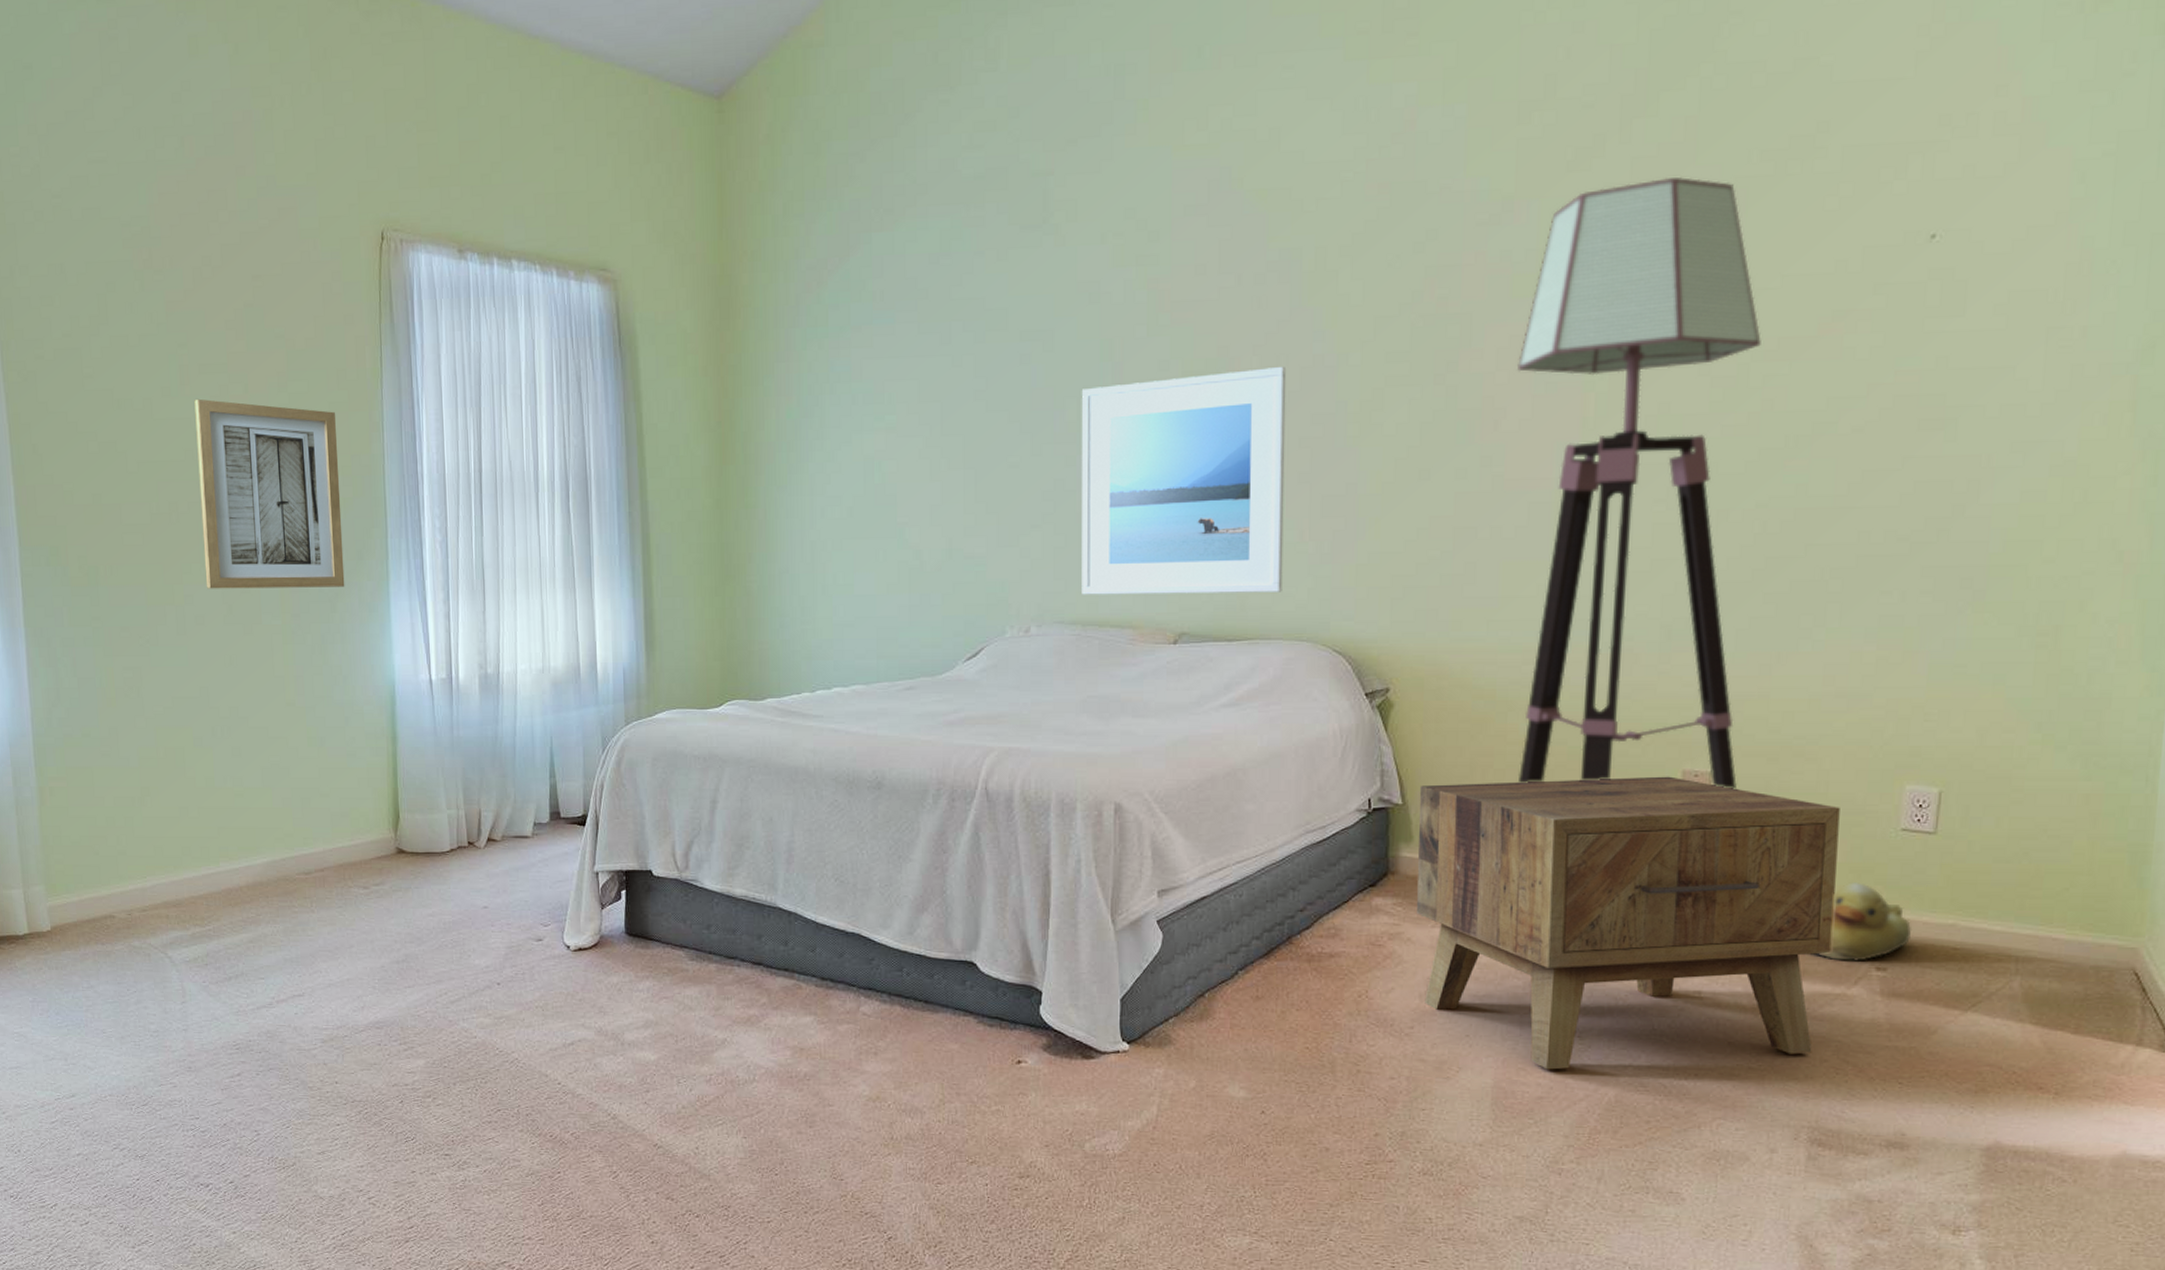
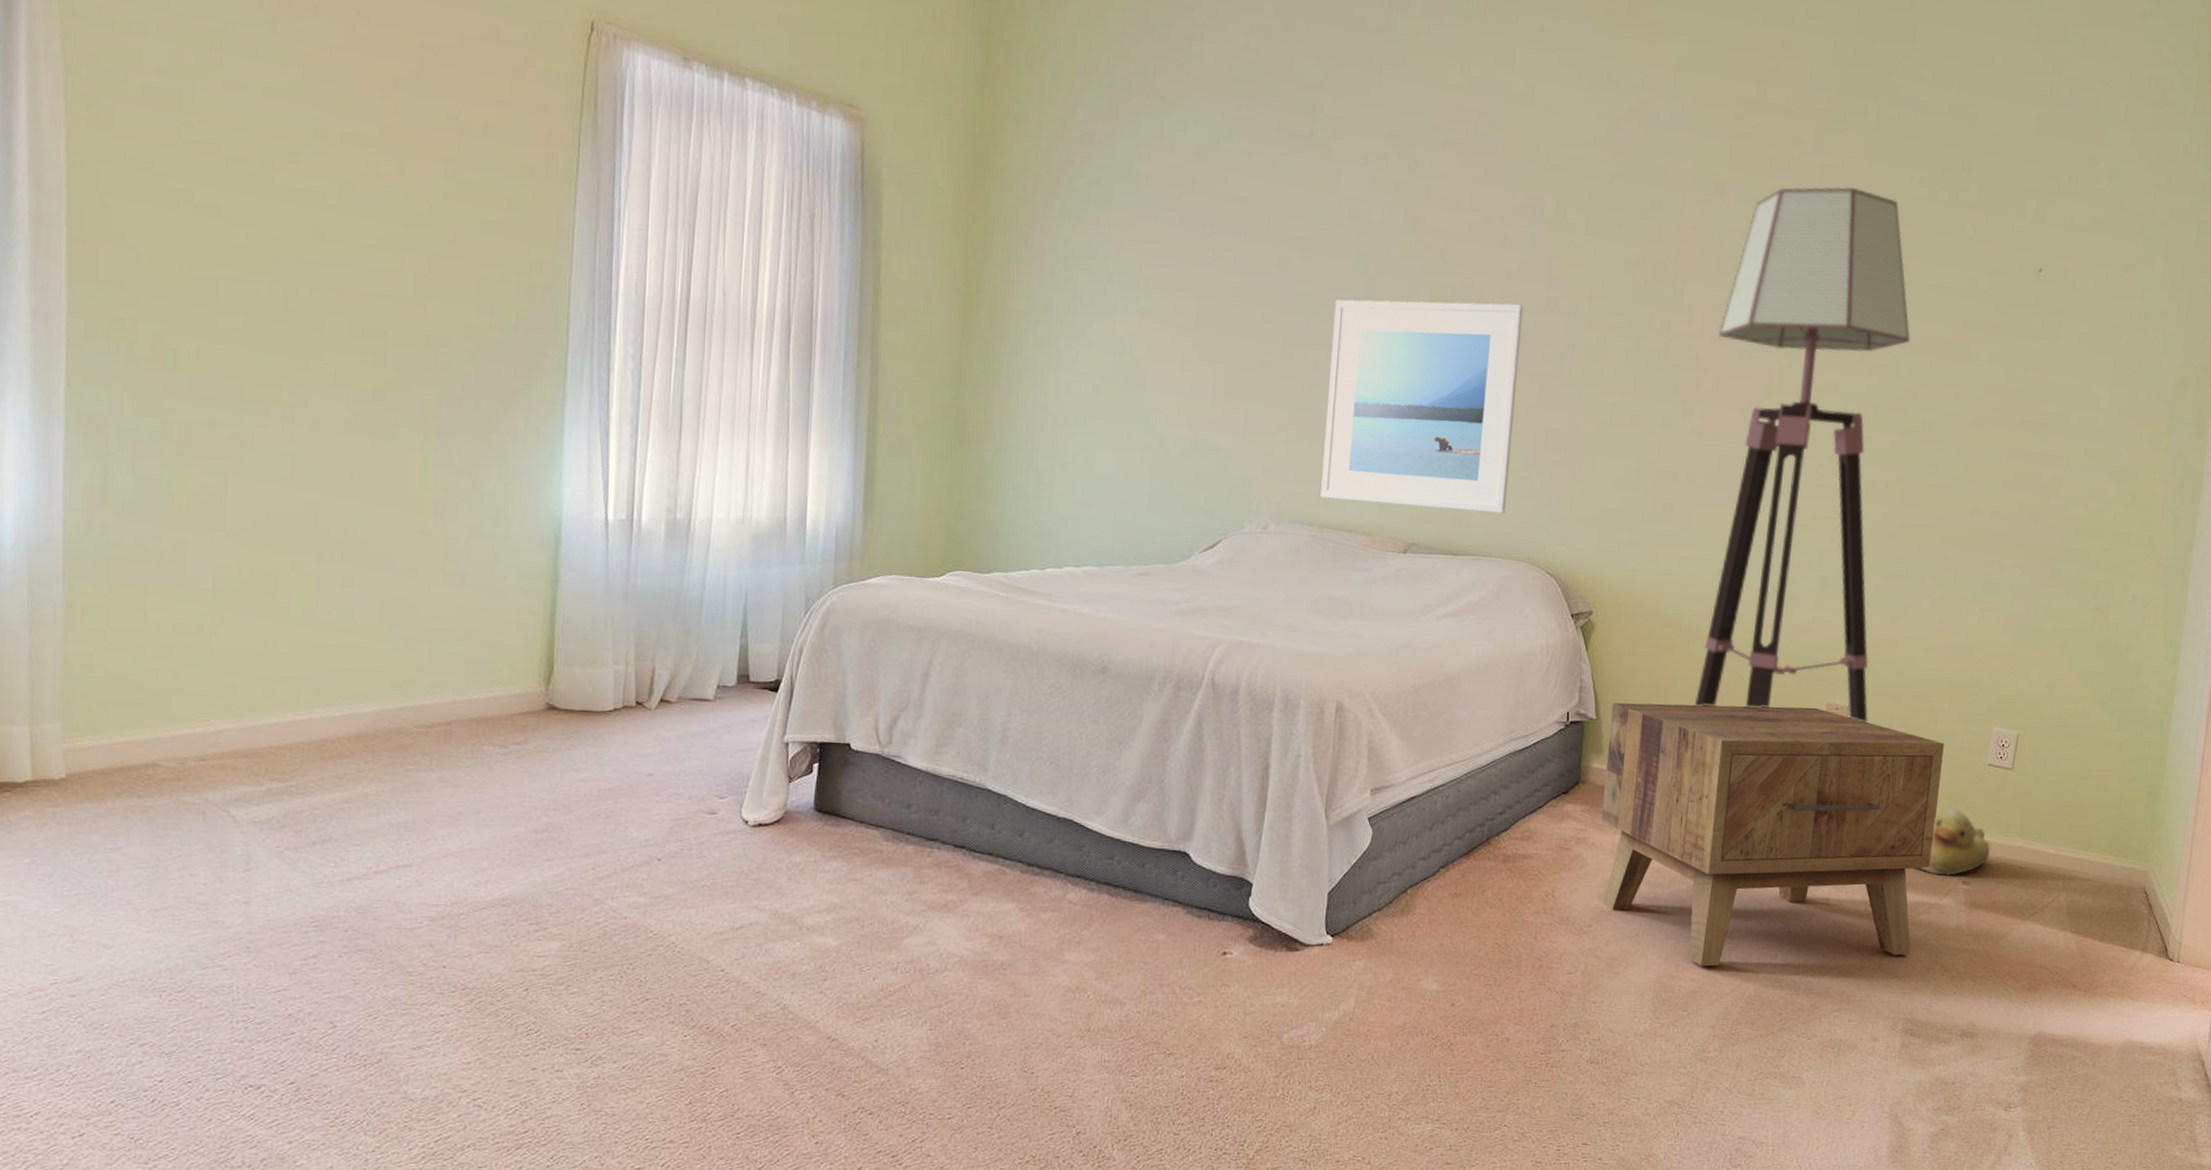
wall art: present [194,398,345,589] -> none [326,171,515,407]

